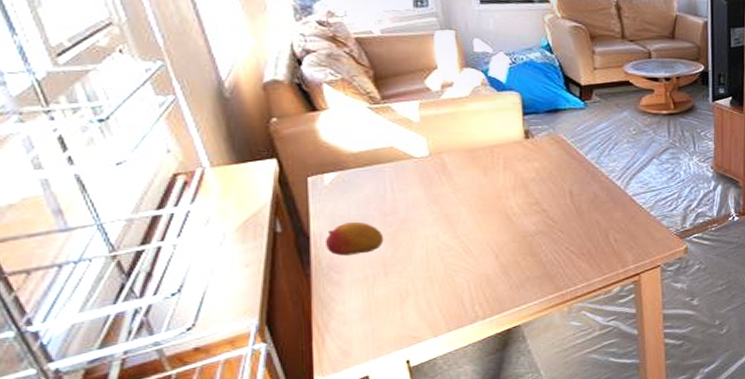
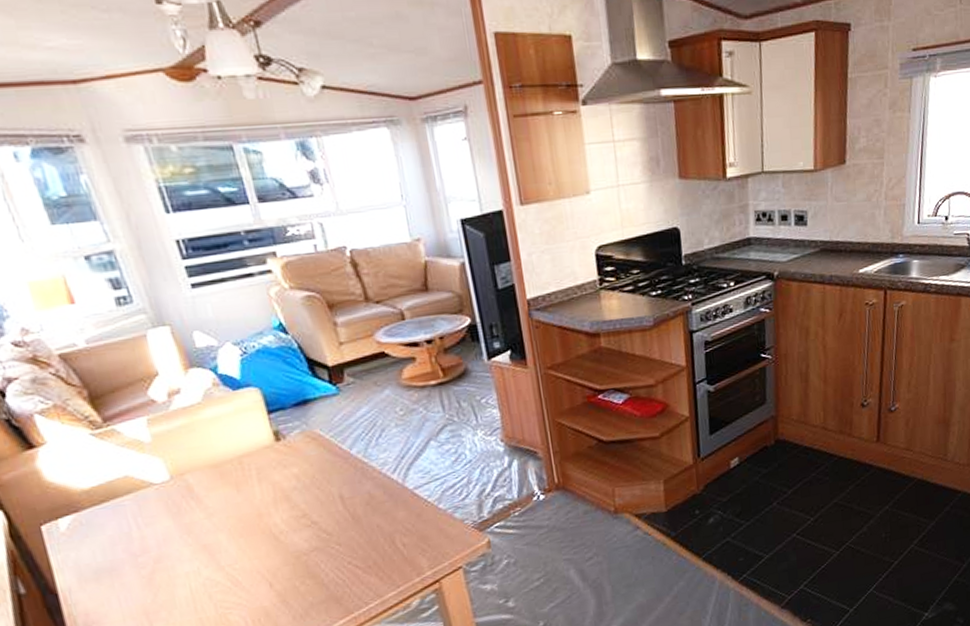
fruit: present [326,221,384,256] -> none [76,568,141,611]

